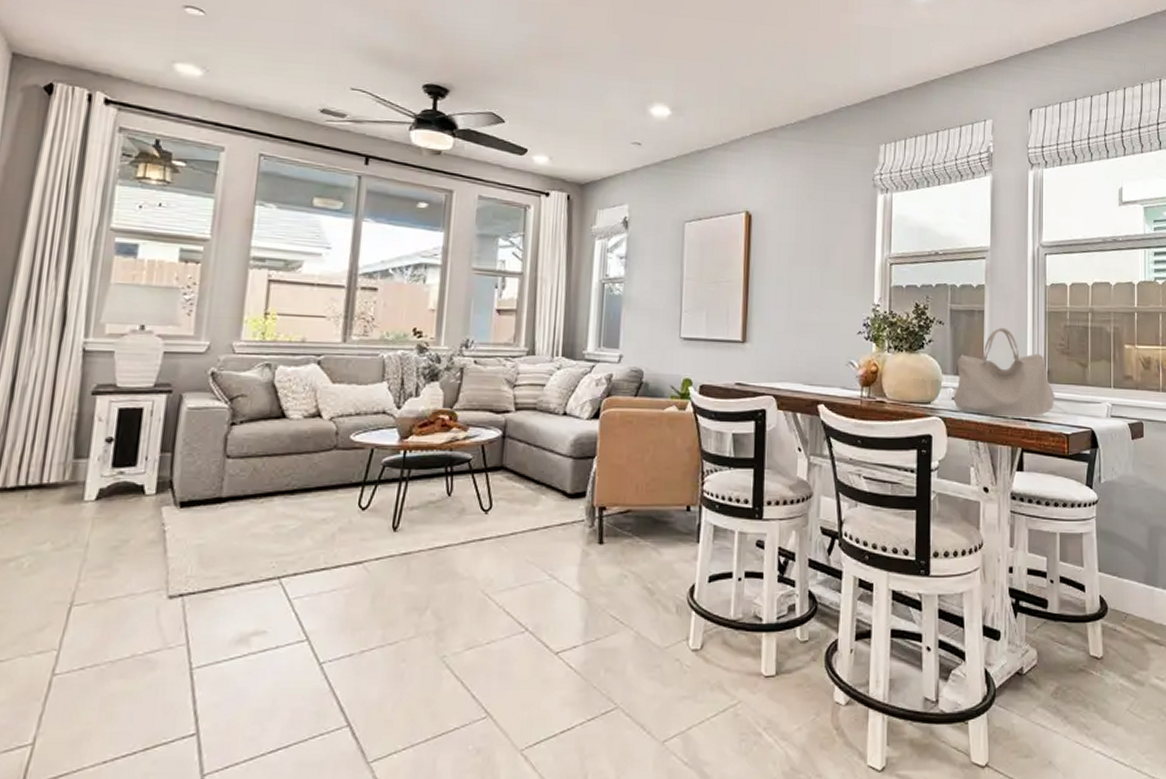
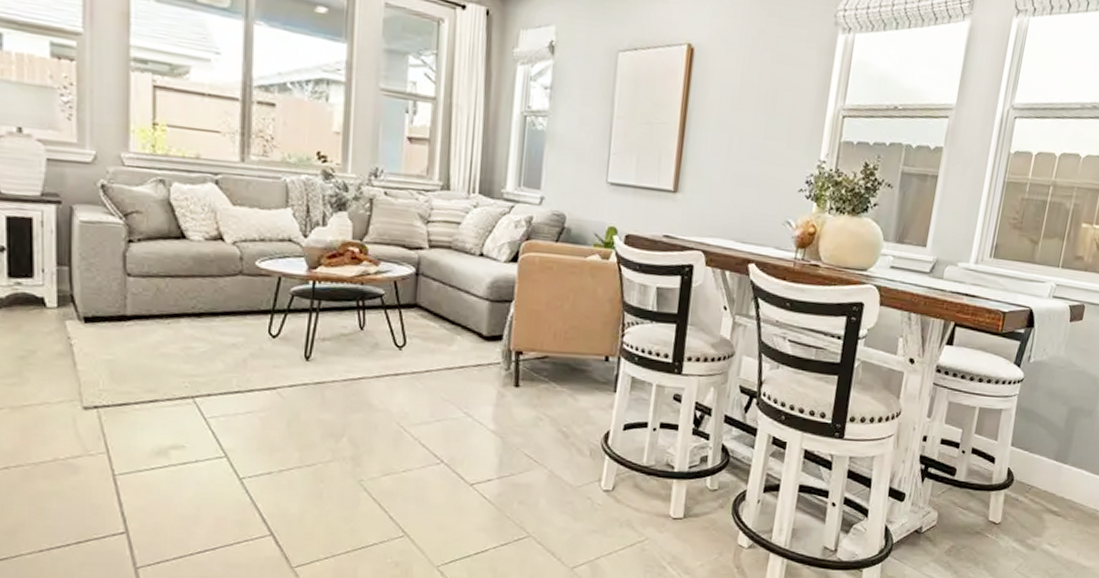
handbag: present [953,327,1055,418] -> none [891,195,999,293]

